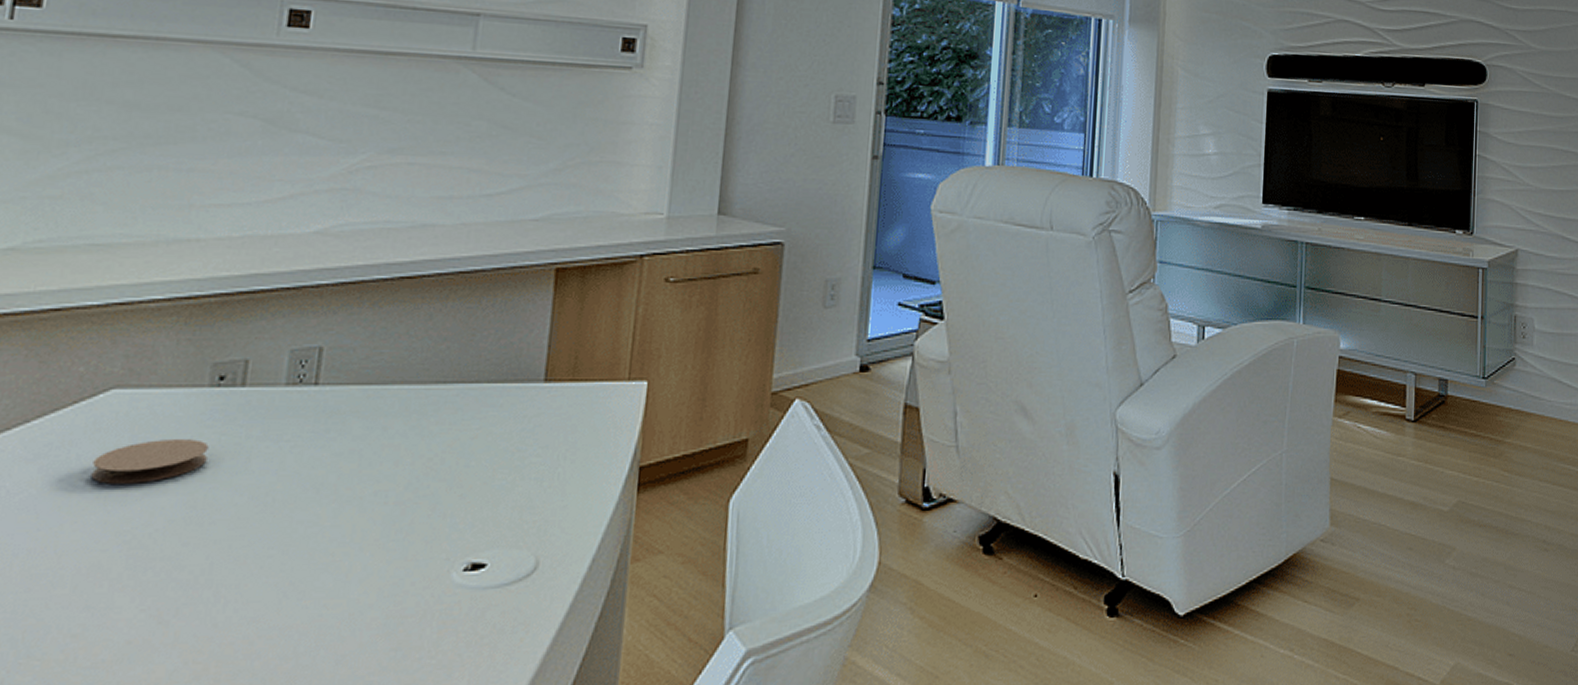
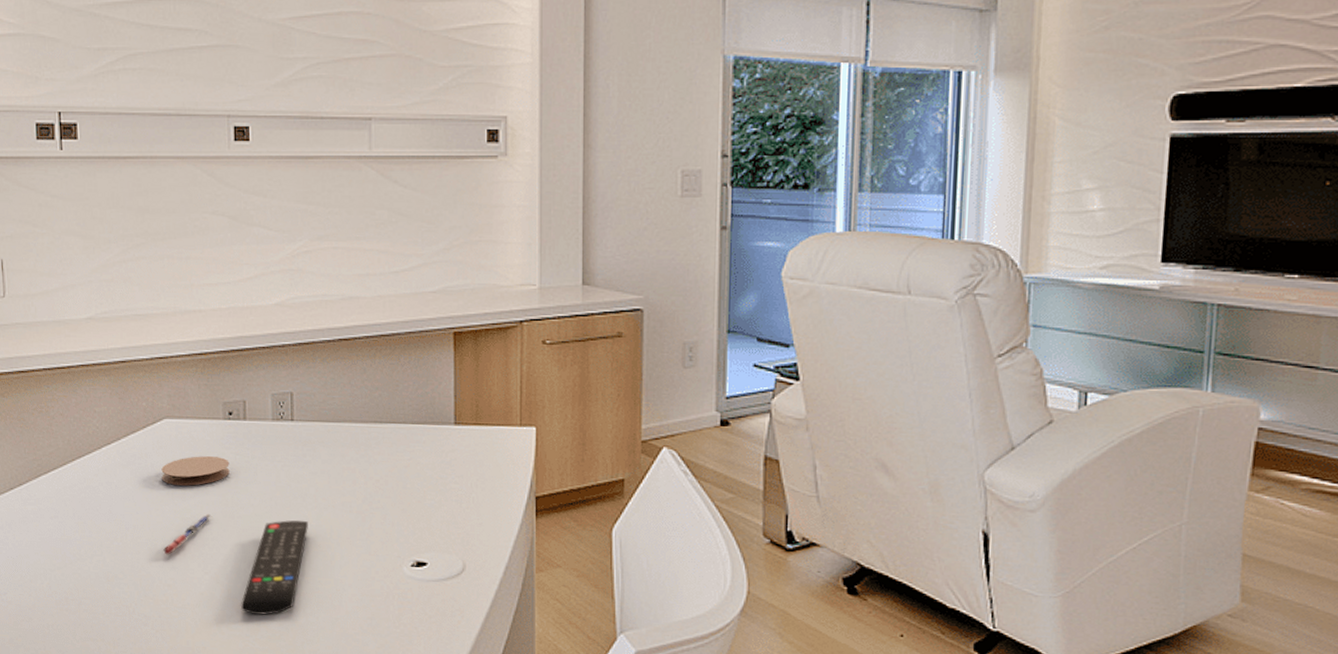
pen: none [72,522,167,589] -> present [162,513,212,555]
remote control: none [191,521,320,664] -> present [240,520,308,615]

